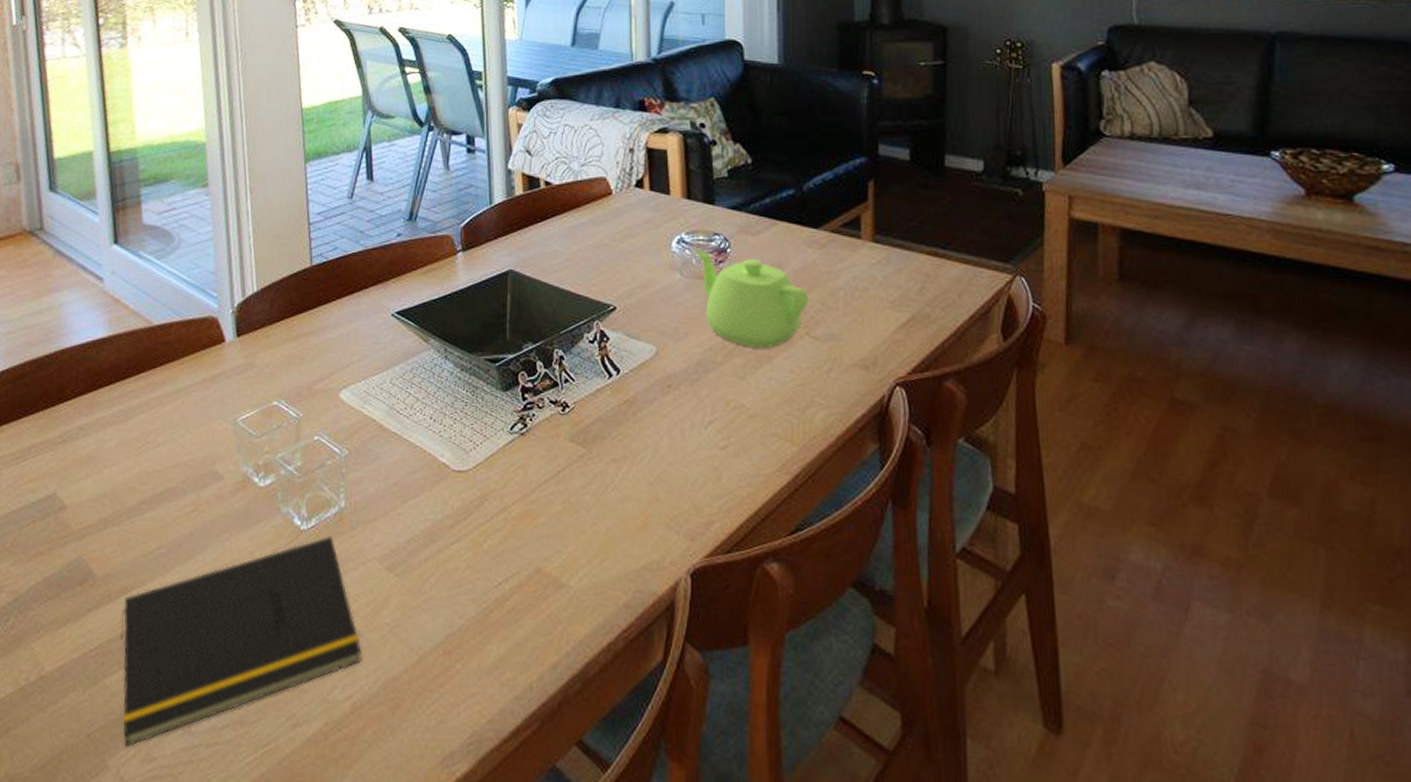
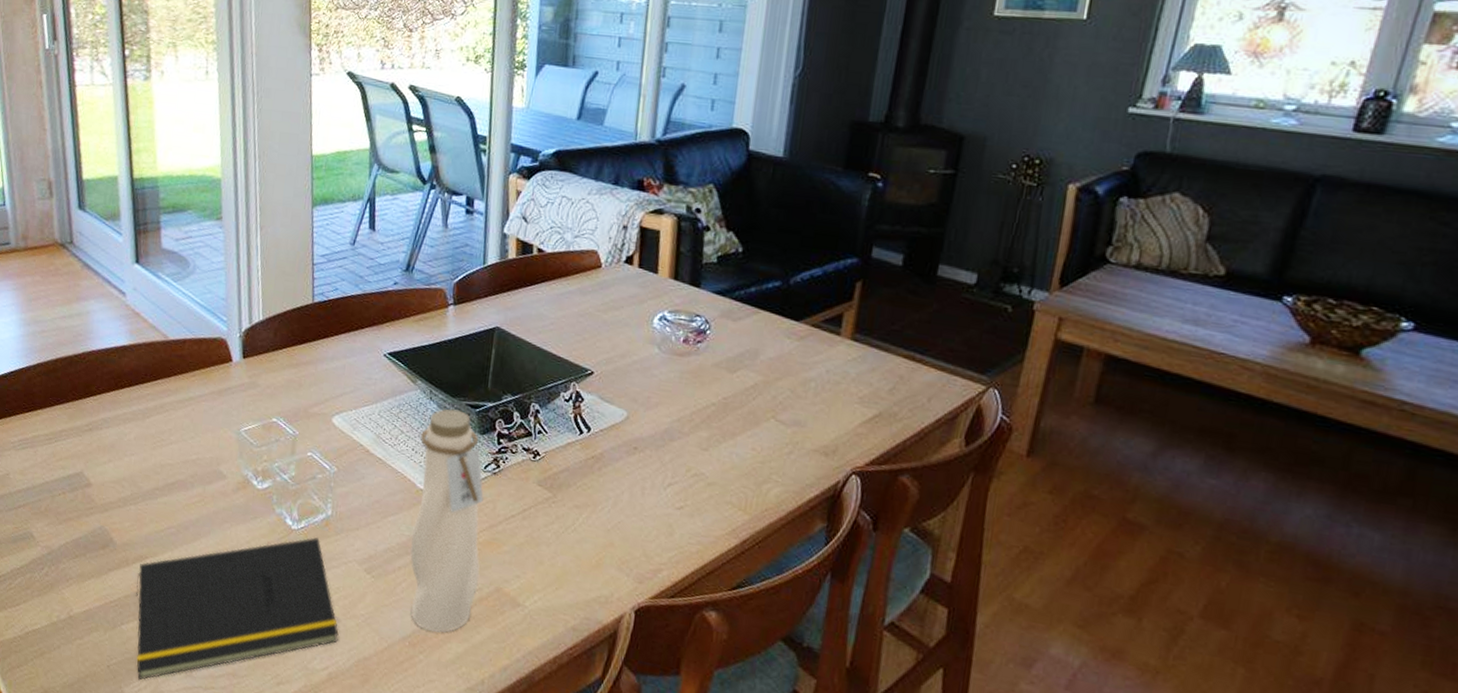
water bottle: none [436,366,516,633] -> present [410,409,485,633]
teapot: present [695,248,809,349] -> none [675,326,780,426]

